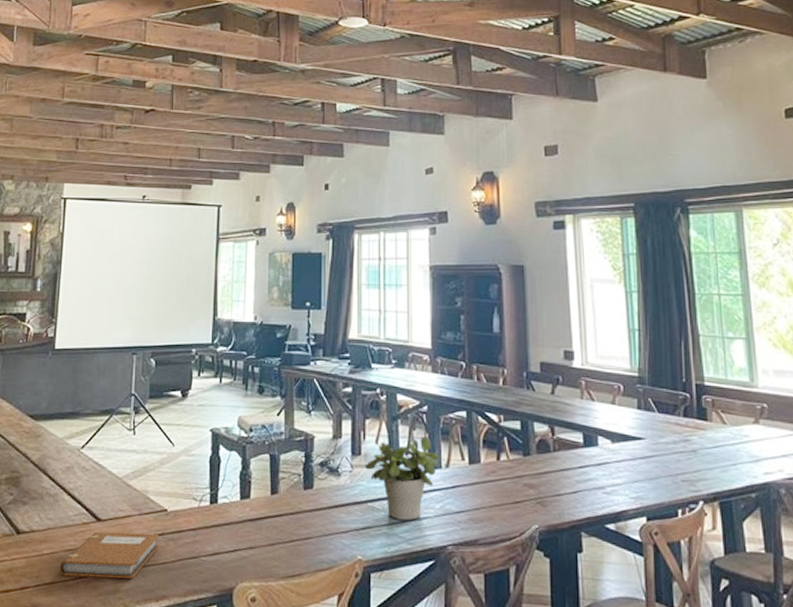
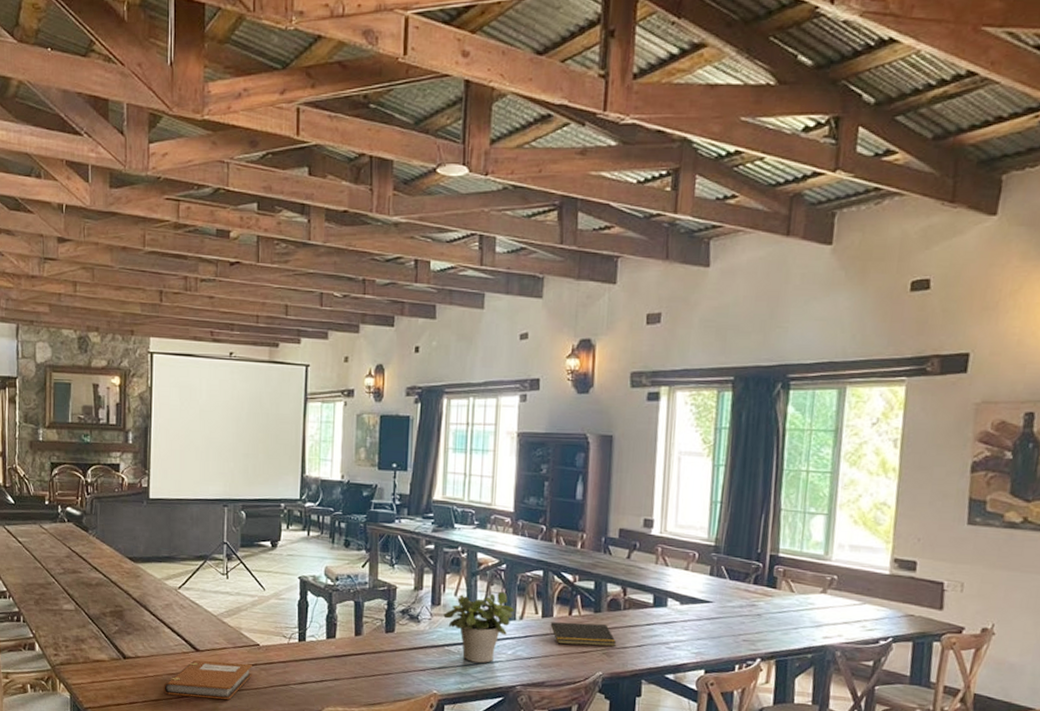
notepad: none [478,468,549,495] -> present [550,622,616,647]

